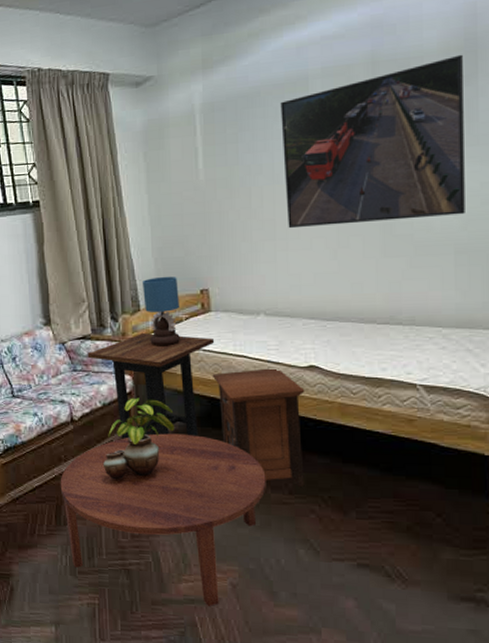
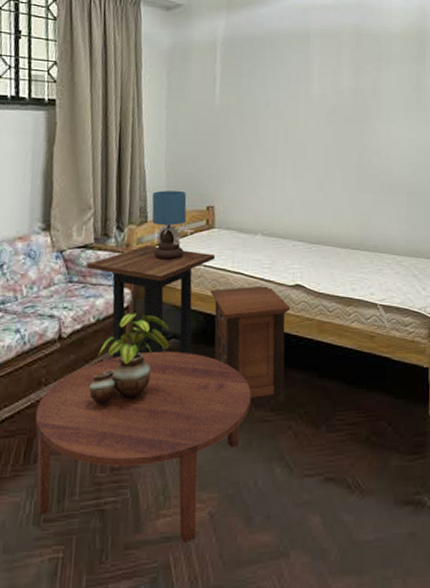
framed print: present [280,54,465,229] -> none [286,41,416,164]

